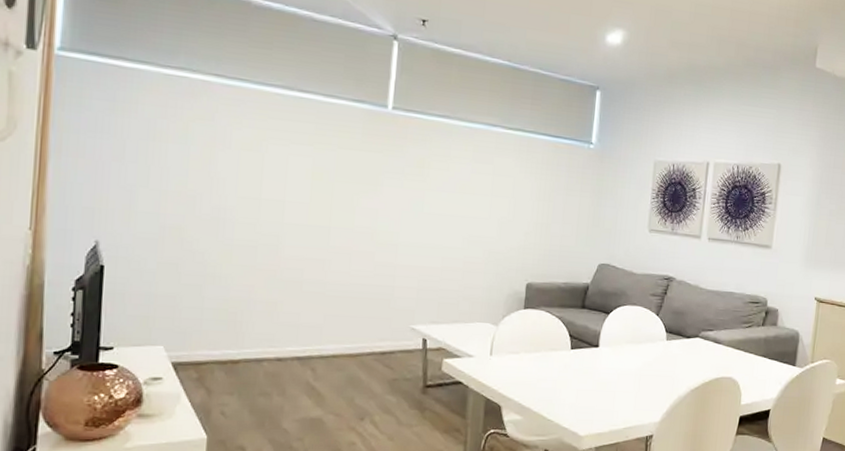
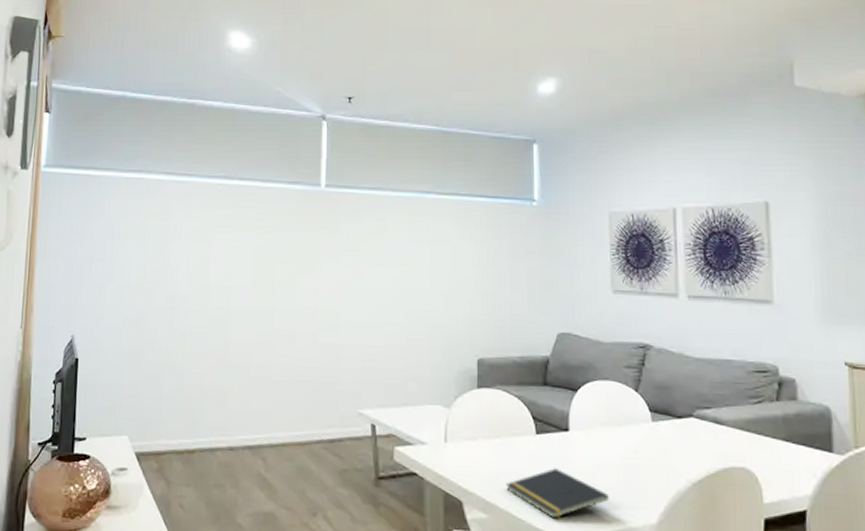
notepad: none [541,378,625,419] -> present [506,468,609,519]

